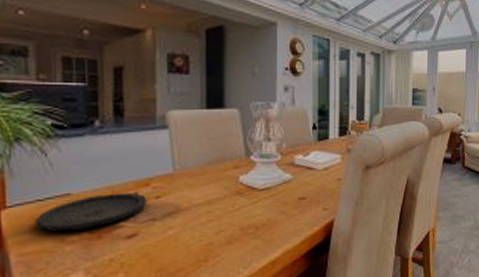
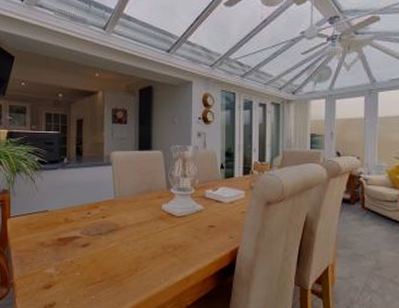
plate: present [35,192,147,231] -> none [26,212,96,237]

